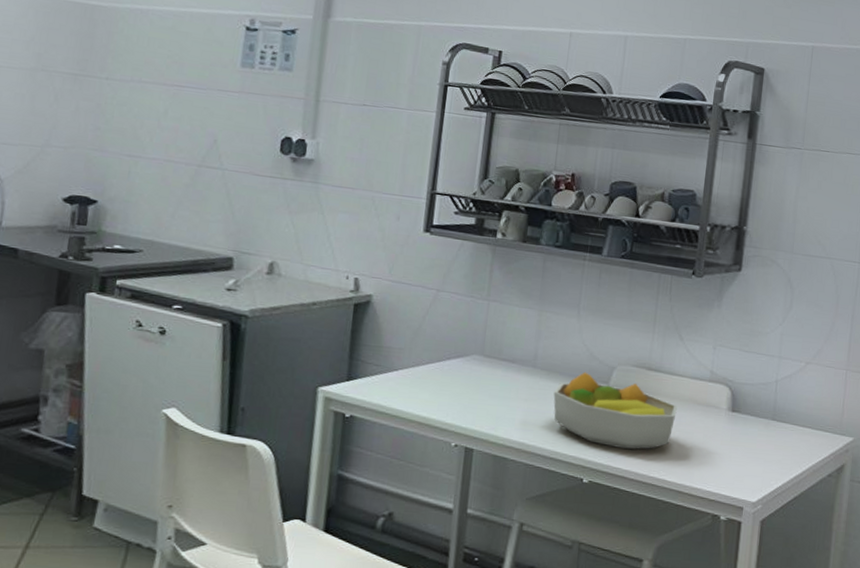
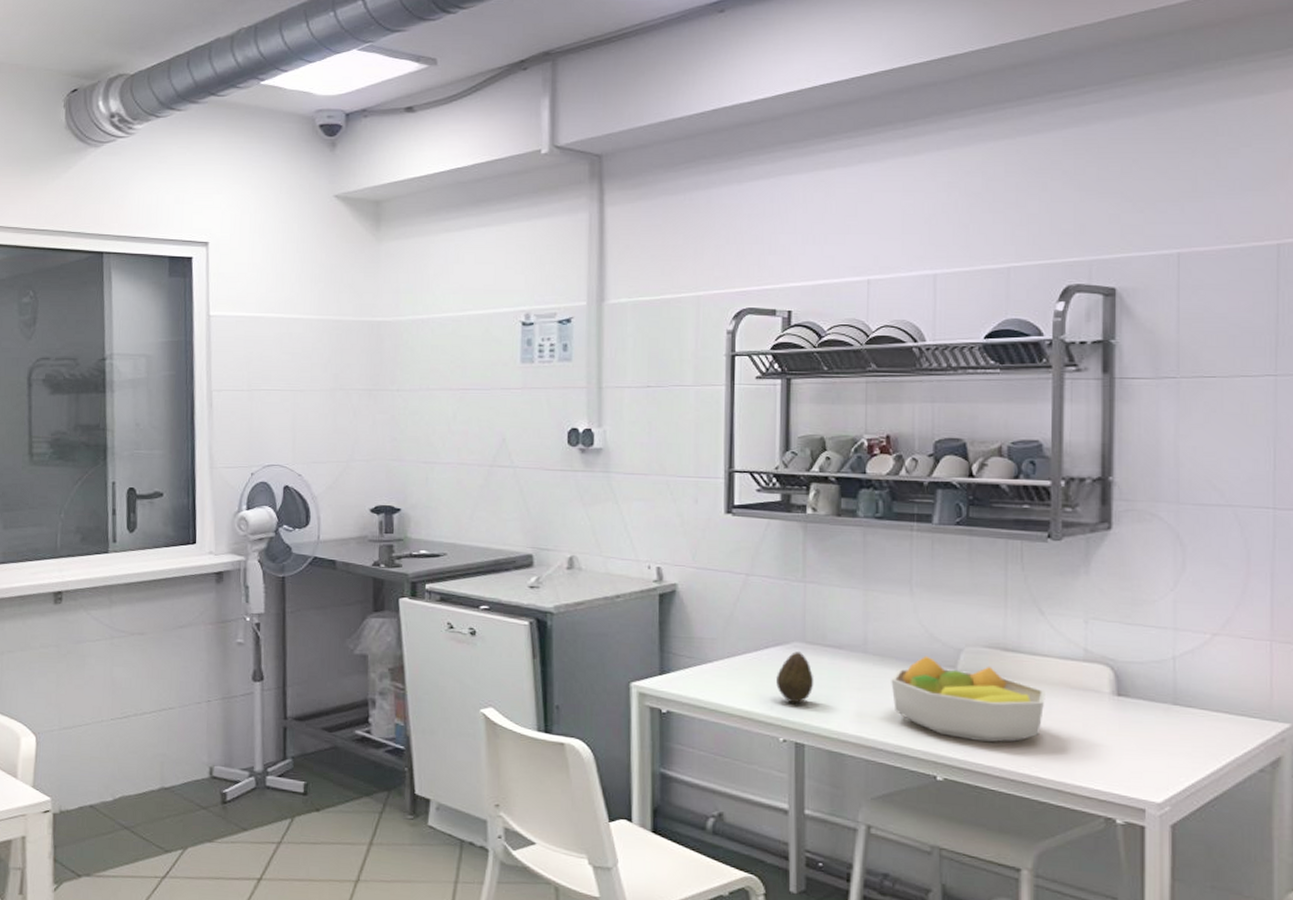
fruit: none [454,363,488,412] -> present [776,651,814,704]

